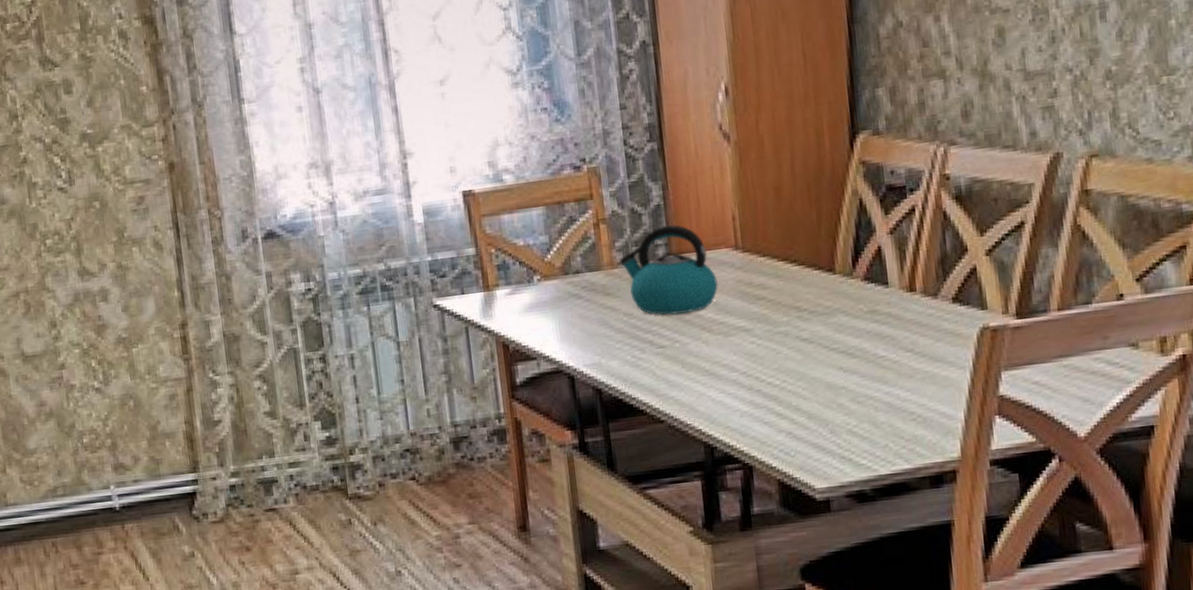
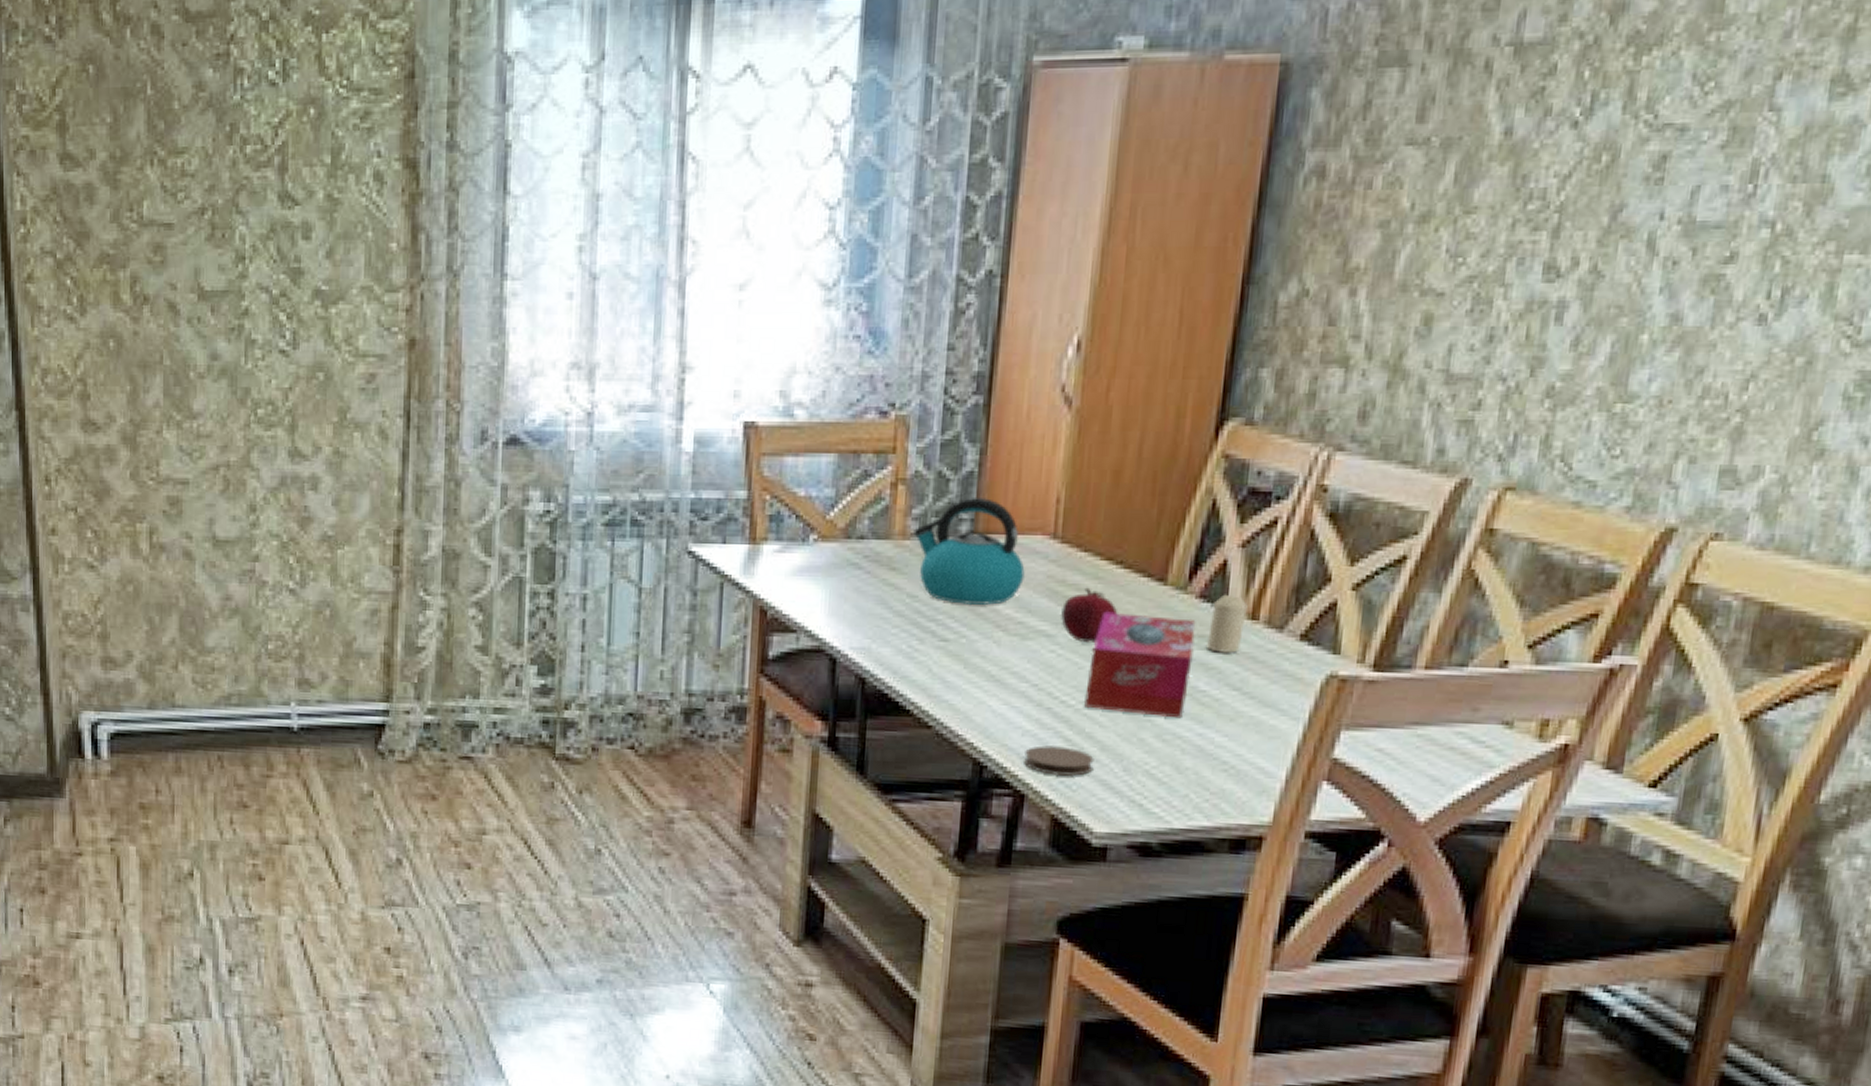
coaster: none [746,420,805,446] -> present [1024,745,1094,777]
fruit: none [753,285,800,332] -> present [1060,587,1118,642]
tissue box: none [785,299,871,386] -> present [1083,611,1196,719]
candle: none [877,274,906,323] -> present [1206,594,1248,653]

